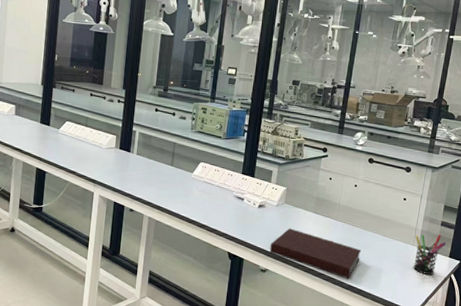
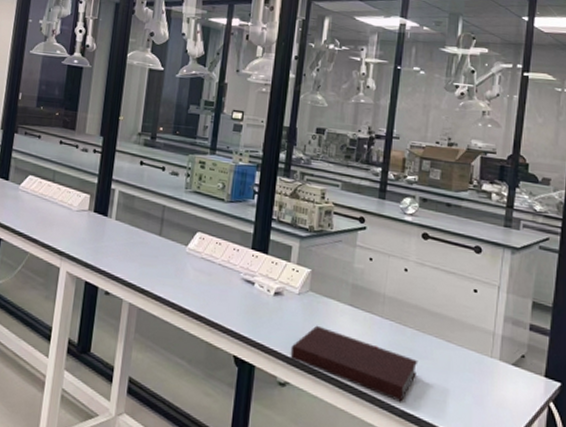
pen holder: present [413,234,447,275] -> none [493,342,540,402]

